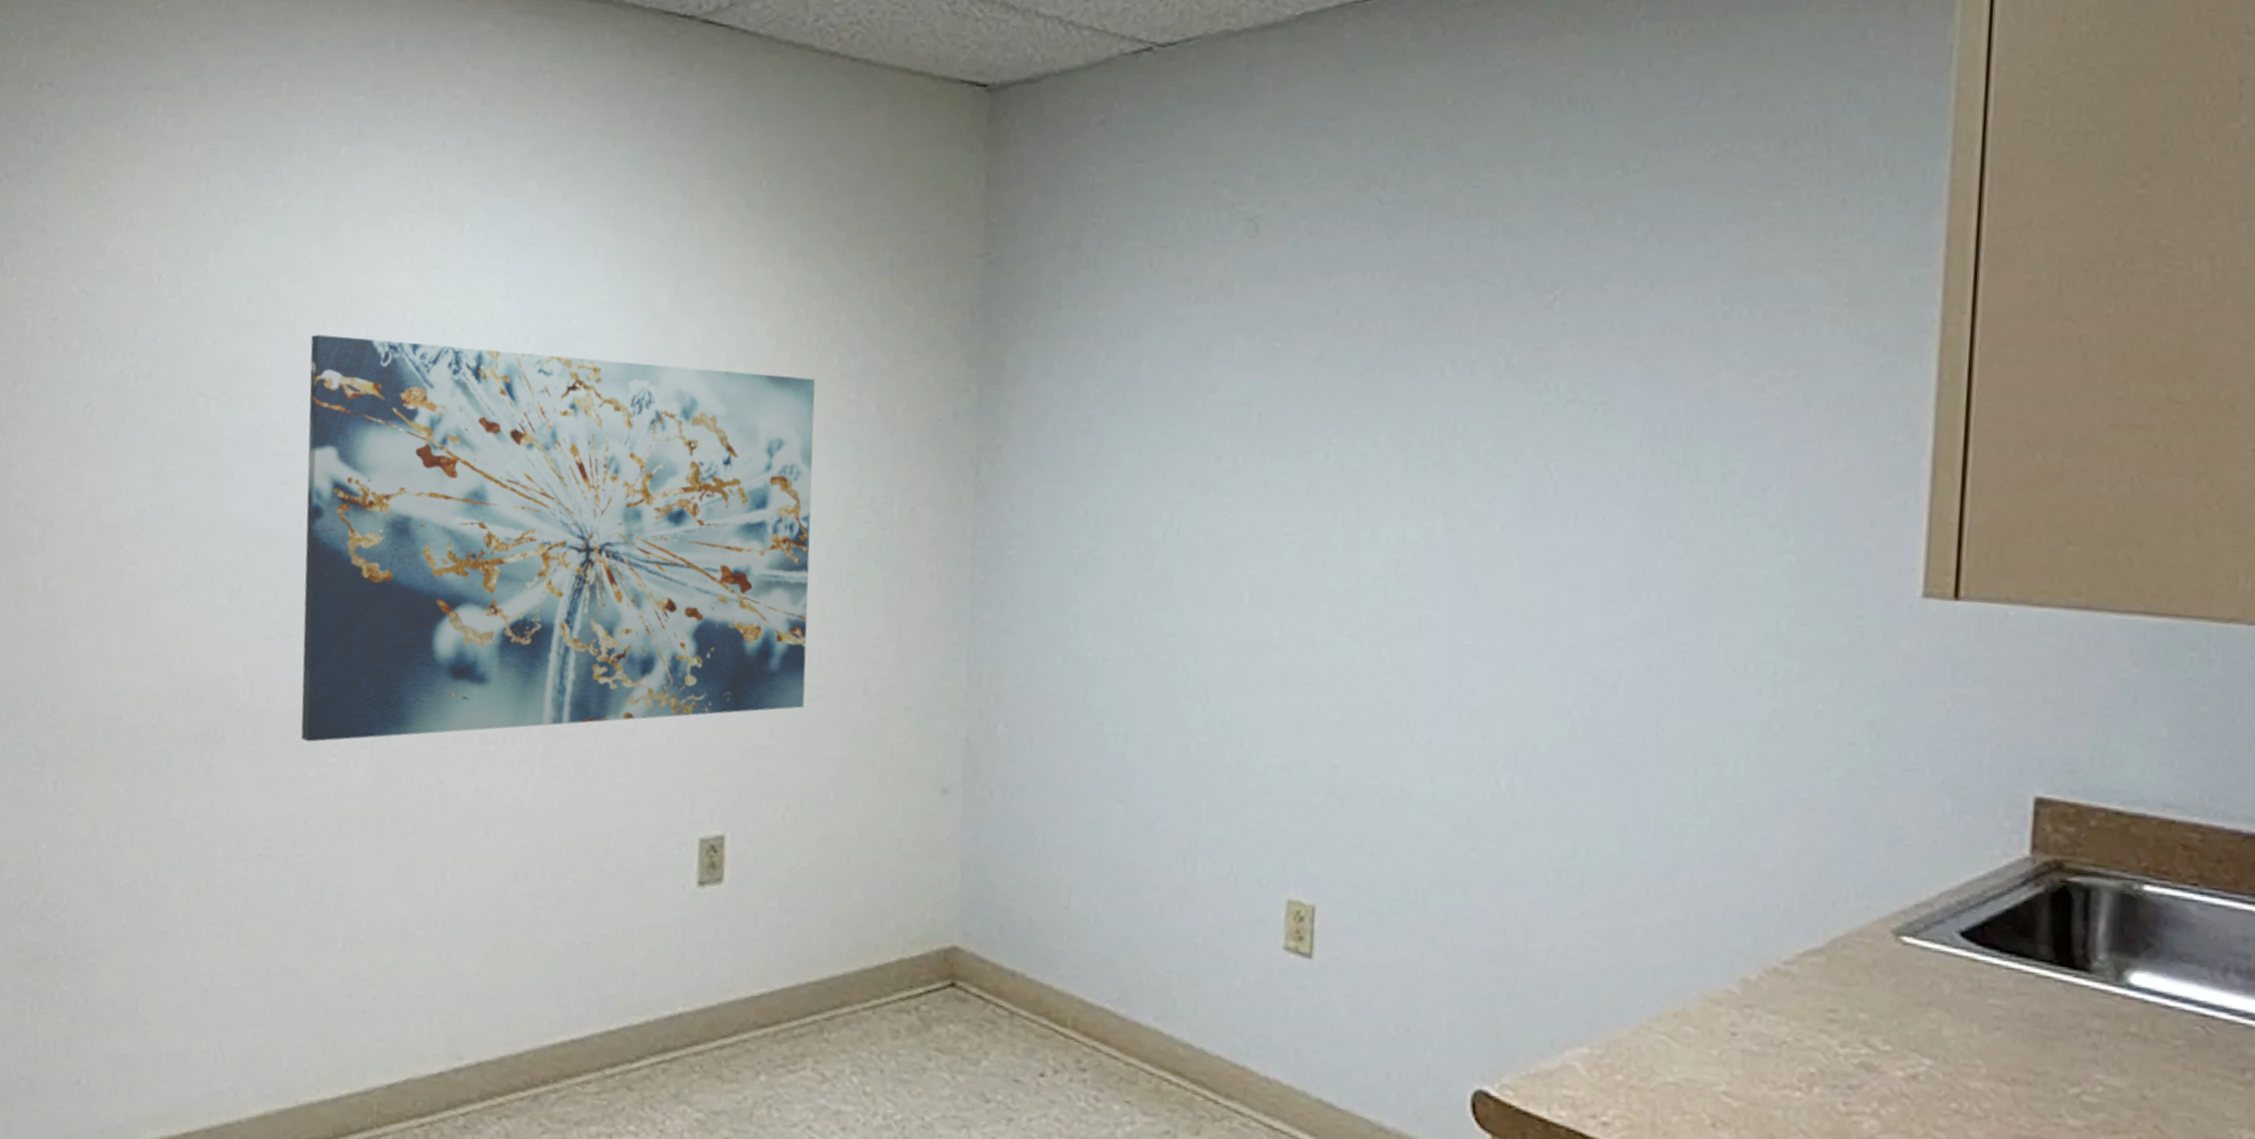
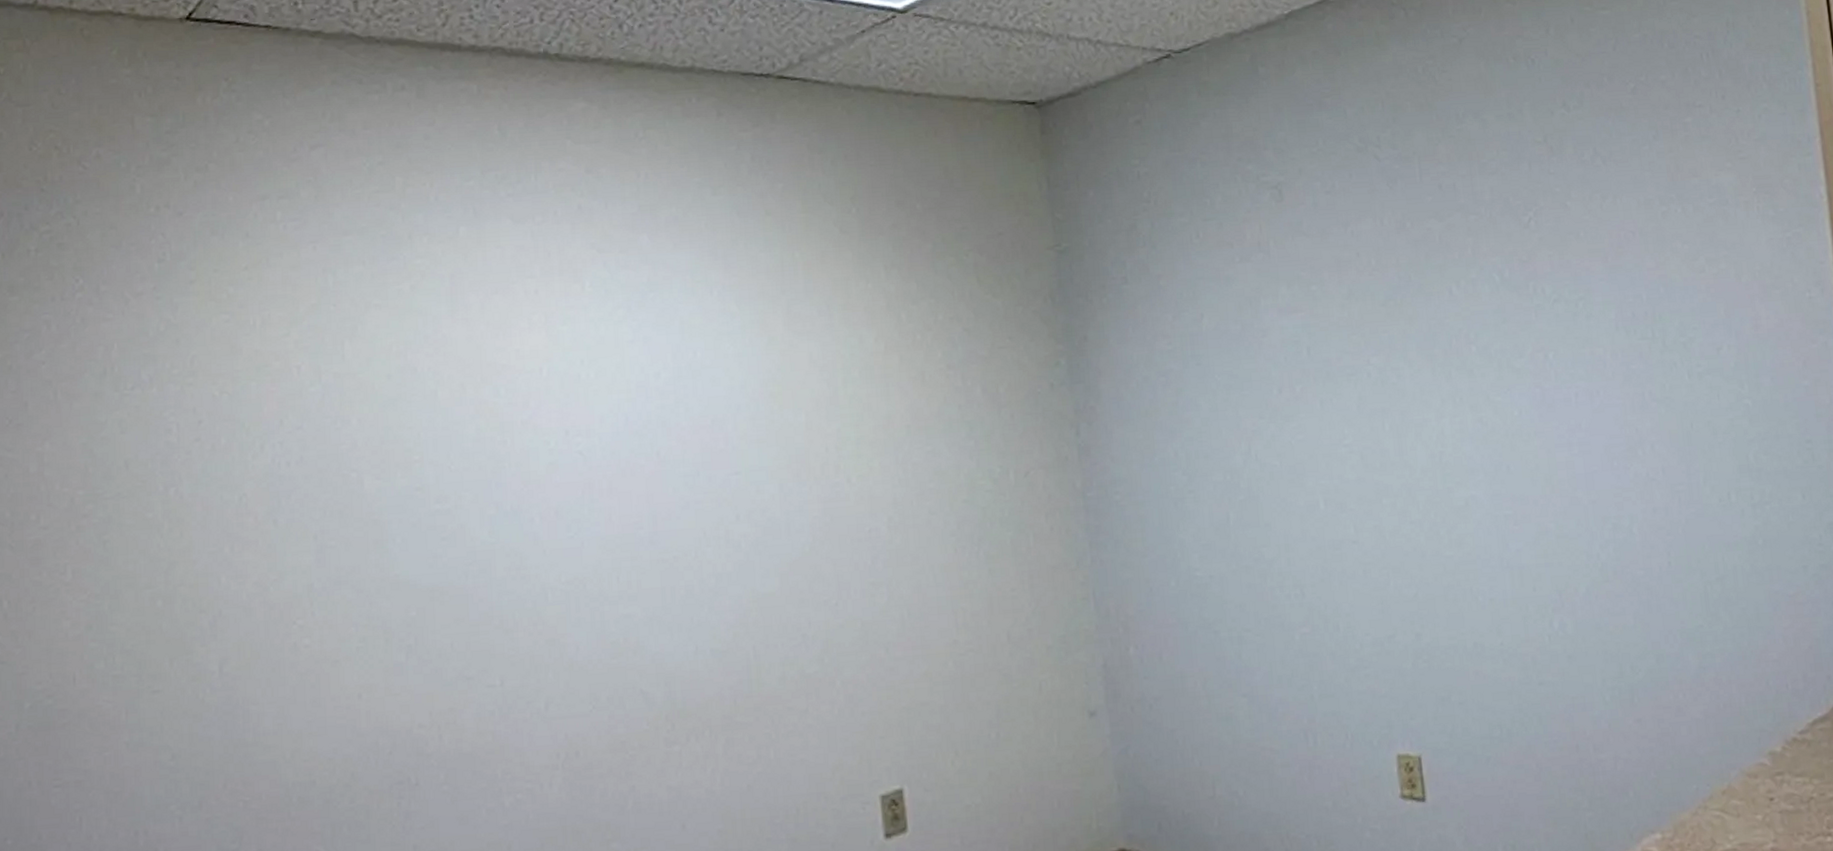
wall art: present [300,334,816,742] -> none [454,373,957,773]

